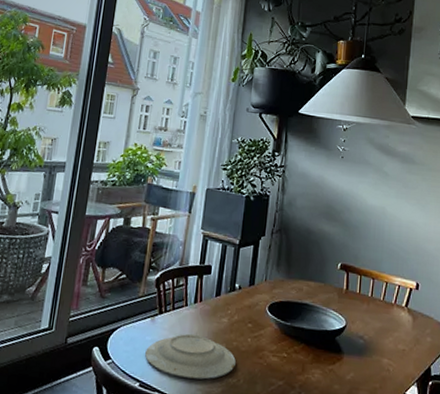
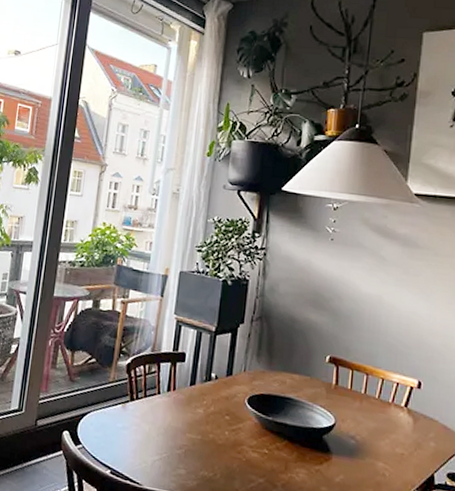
plate: present [145,333,236,380] -> none [116,423,212,472]

